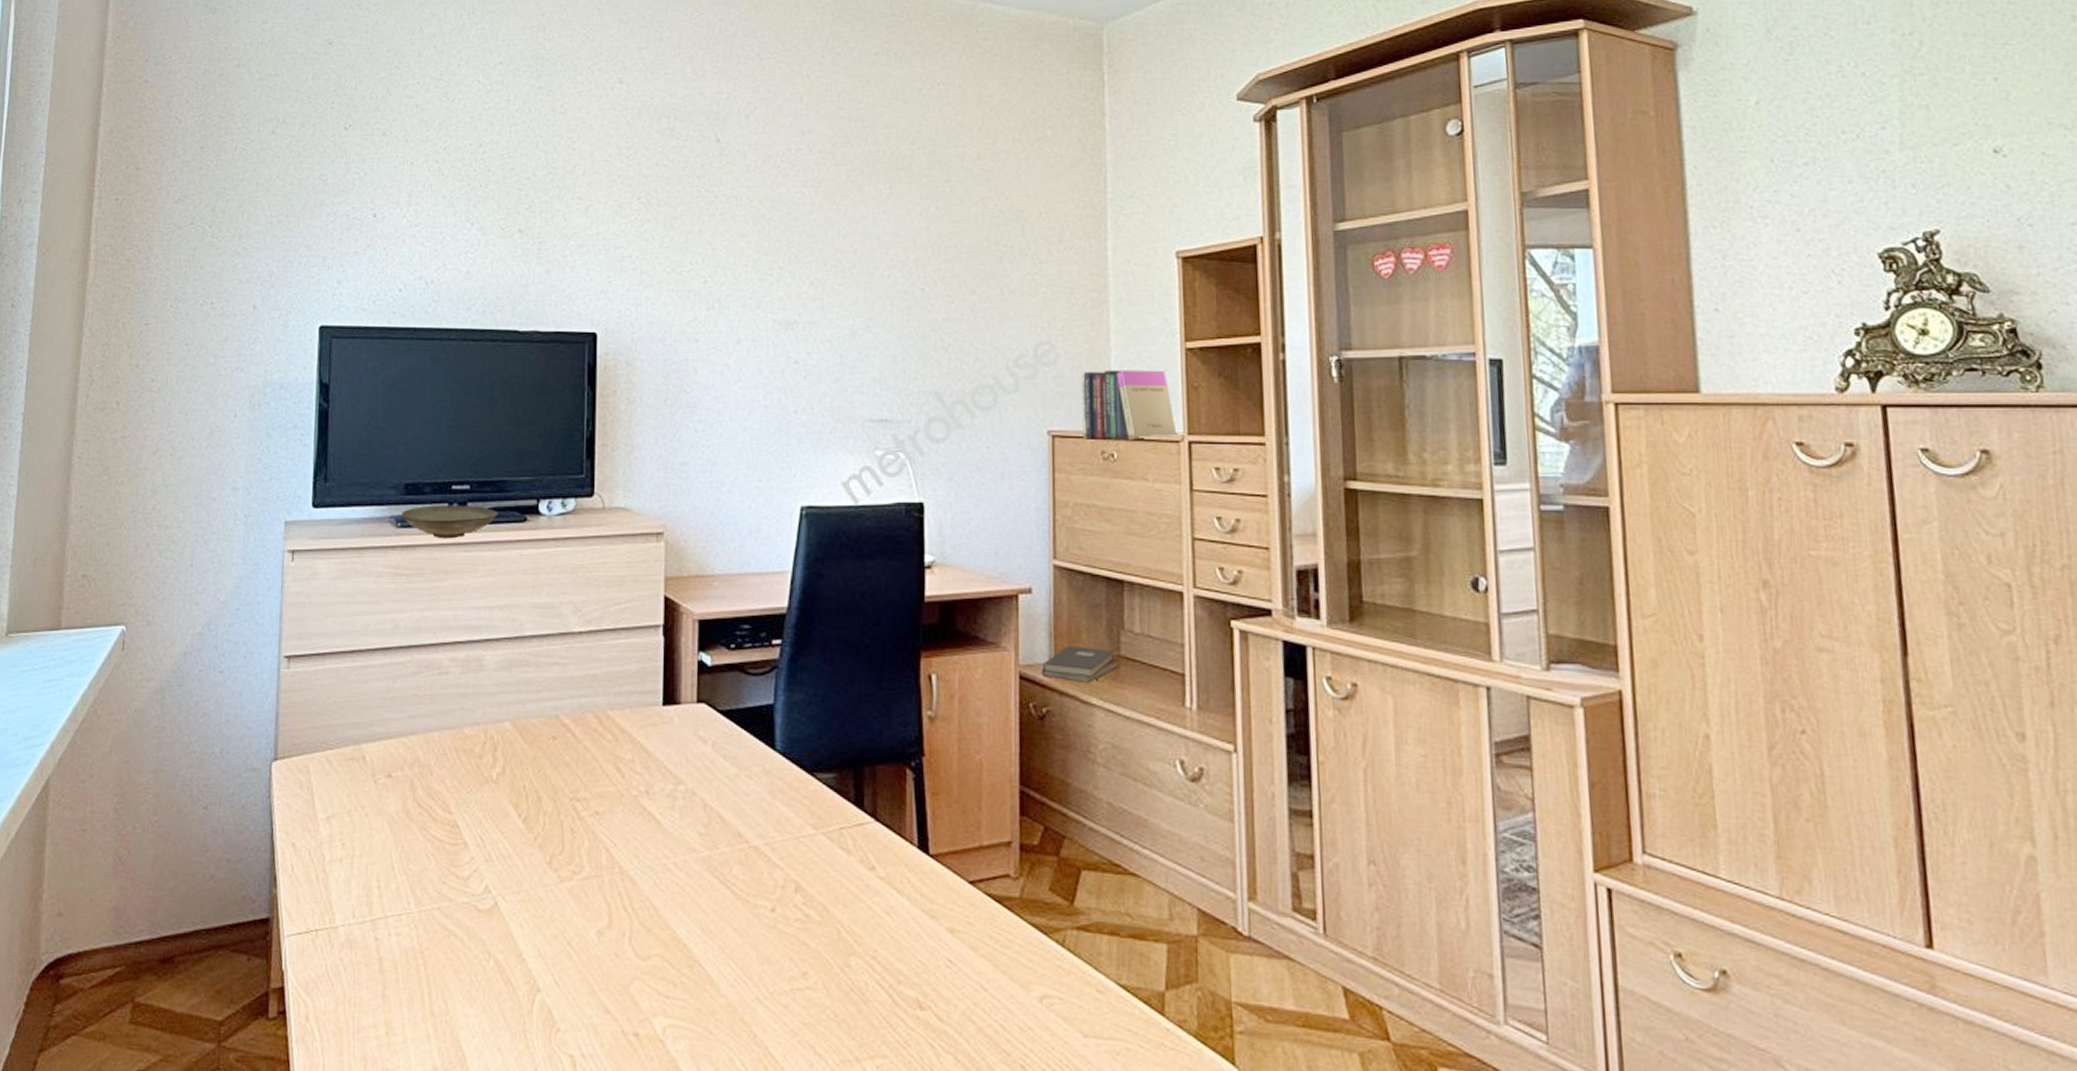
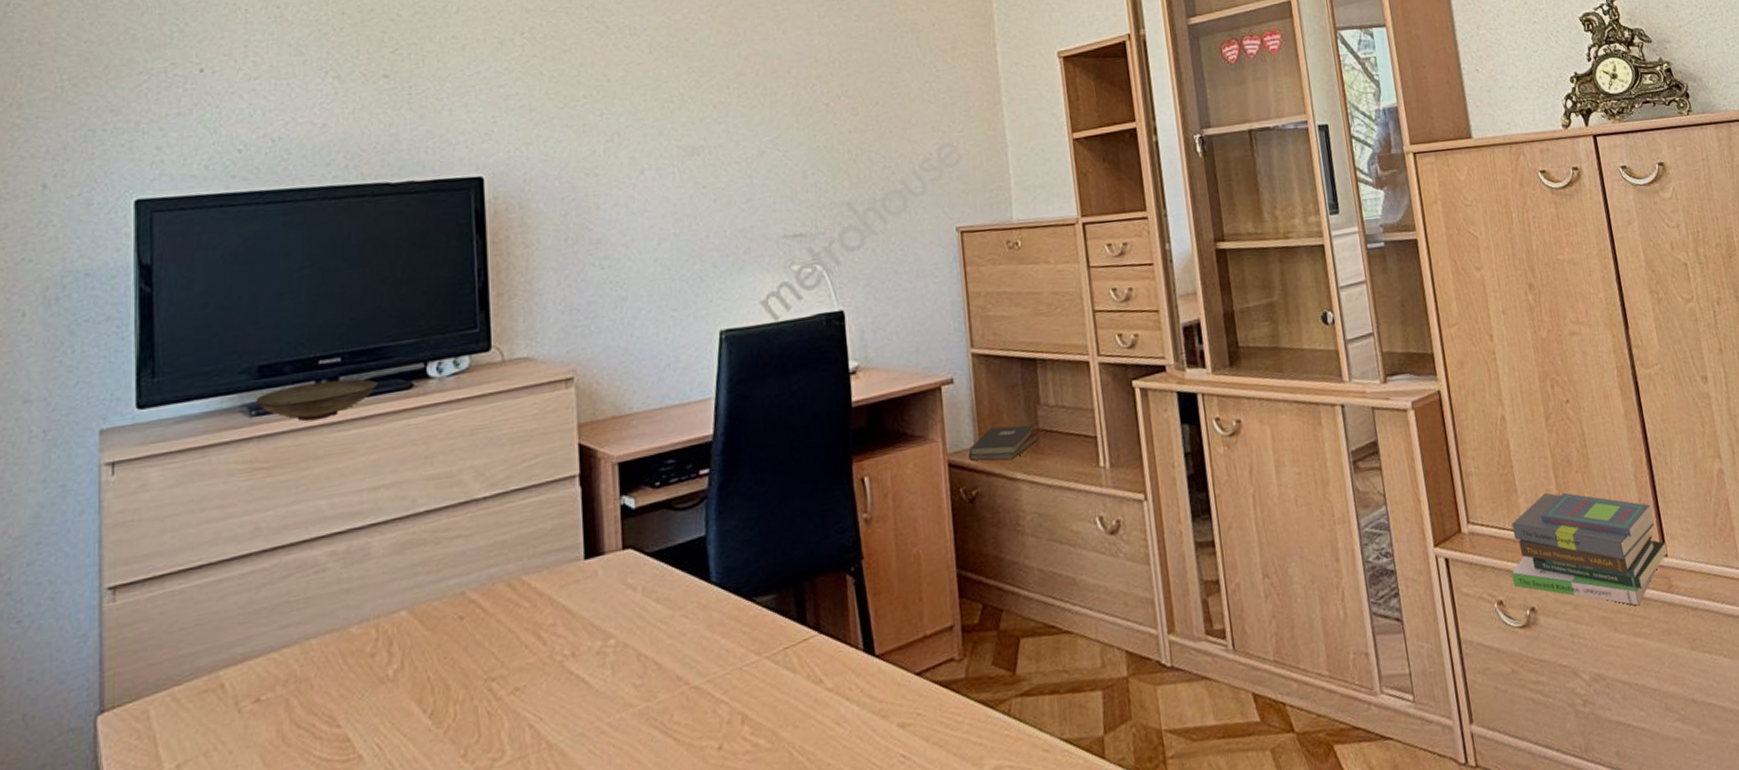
books: present [1081,370,1177,441] -> none [982,160,1072,232]
books: none [1697,837,1935,1000] -> present [1511,492,1668,606]

